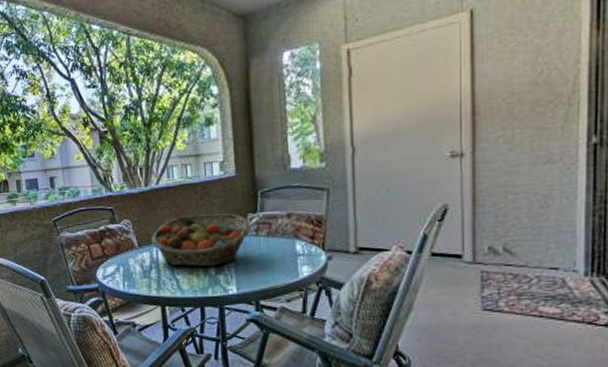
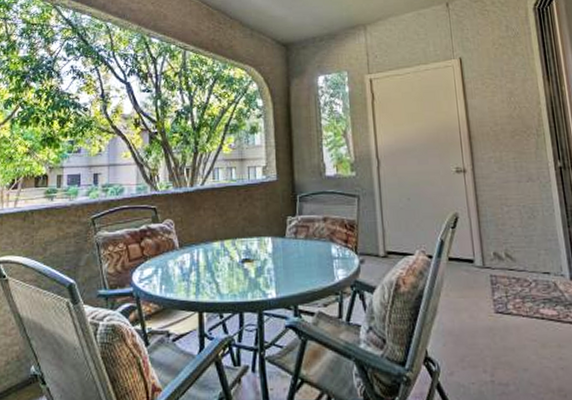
fruit basket: present [150,213,250,267] -> none [192,216,290,270]

